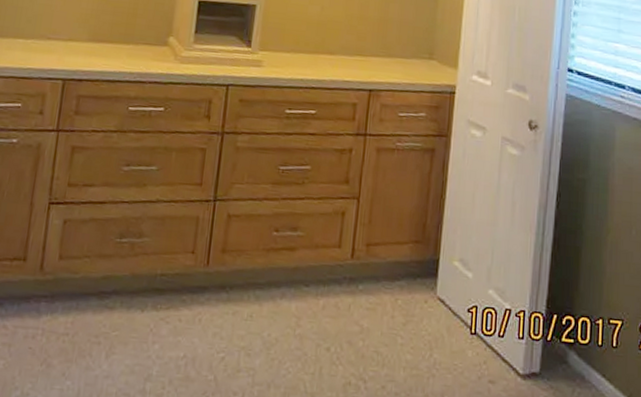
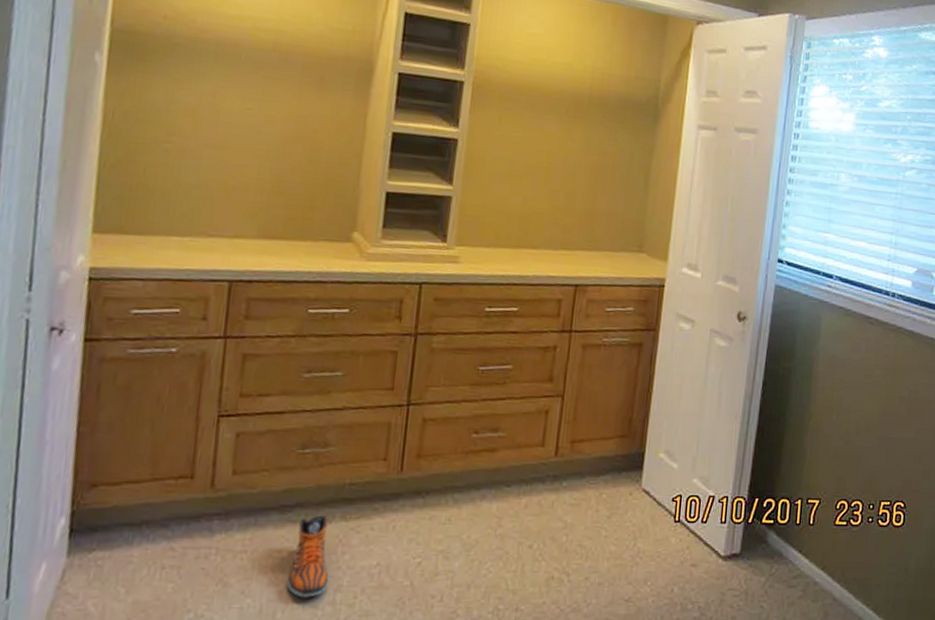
sneaker: none [102,303,142,385] -> present [287,515,329,598]

